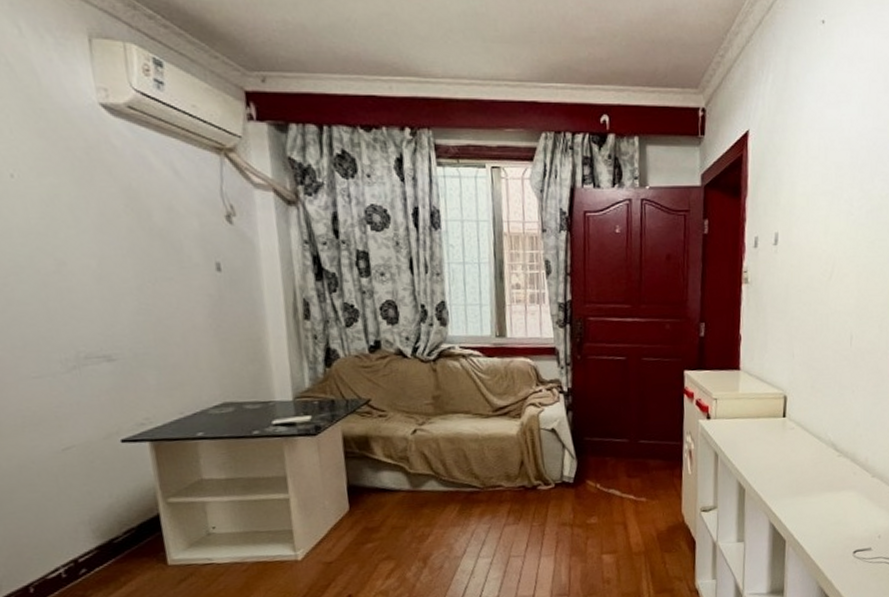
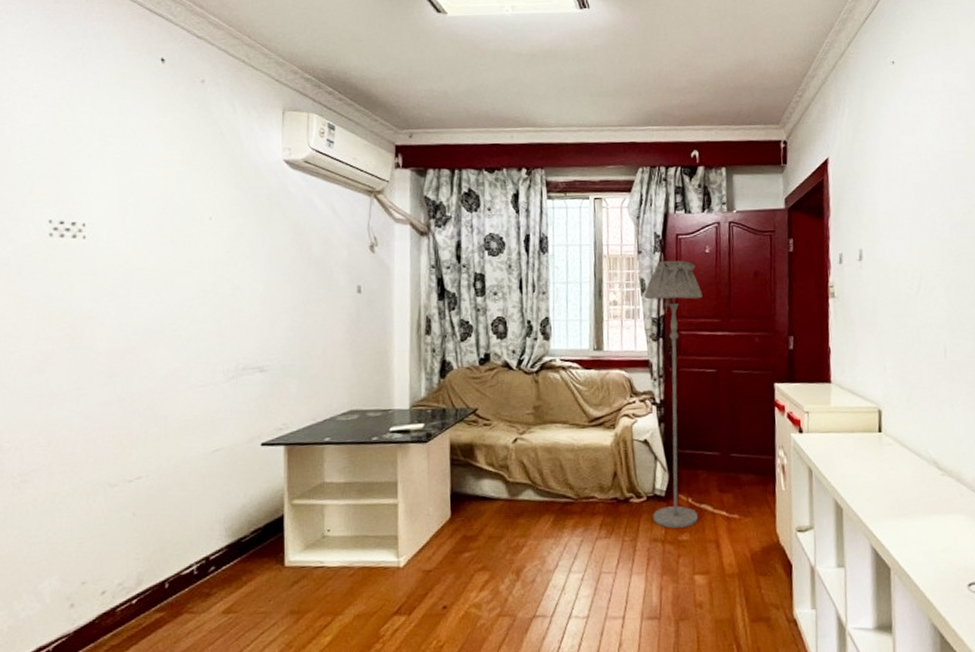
floor lamp: none [550,240,612,513] -> present [644,260,703,529]

